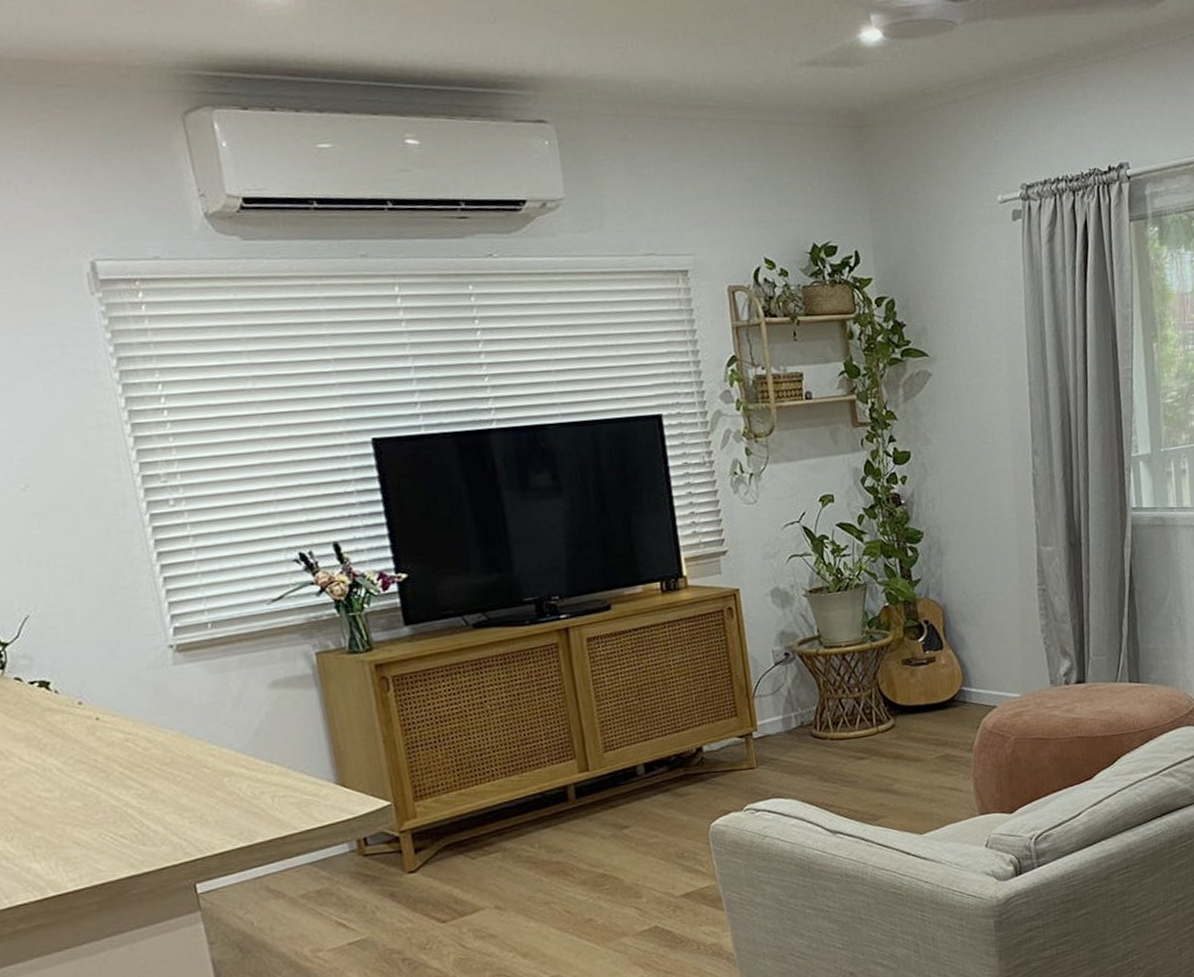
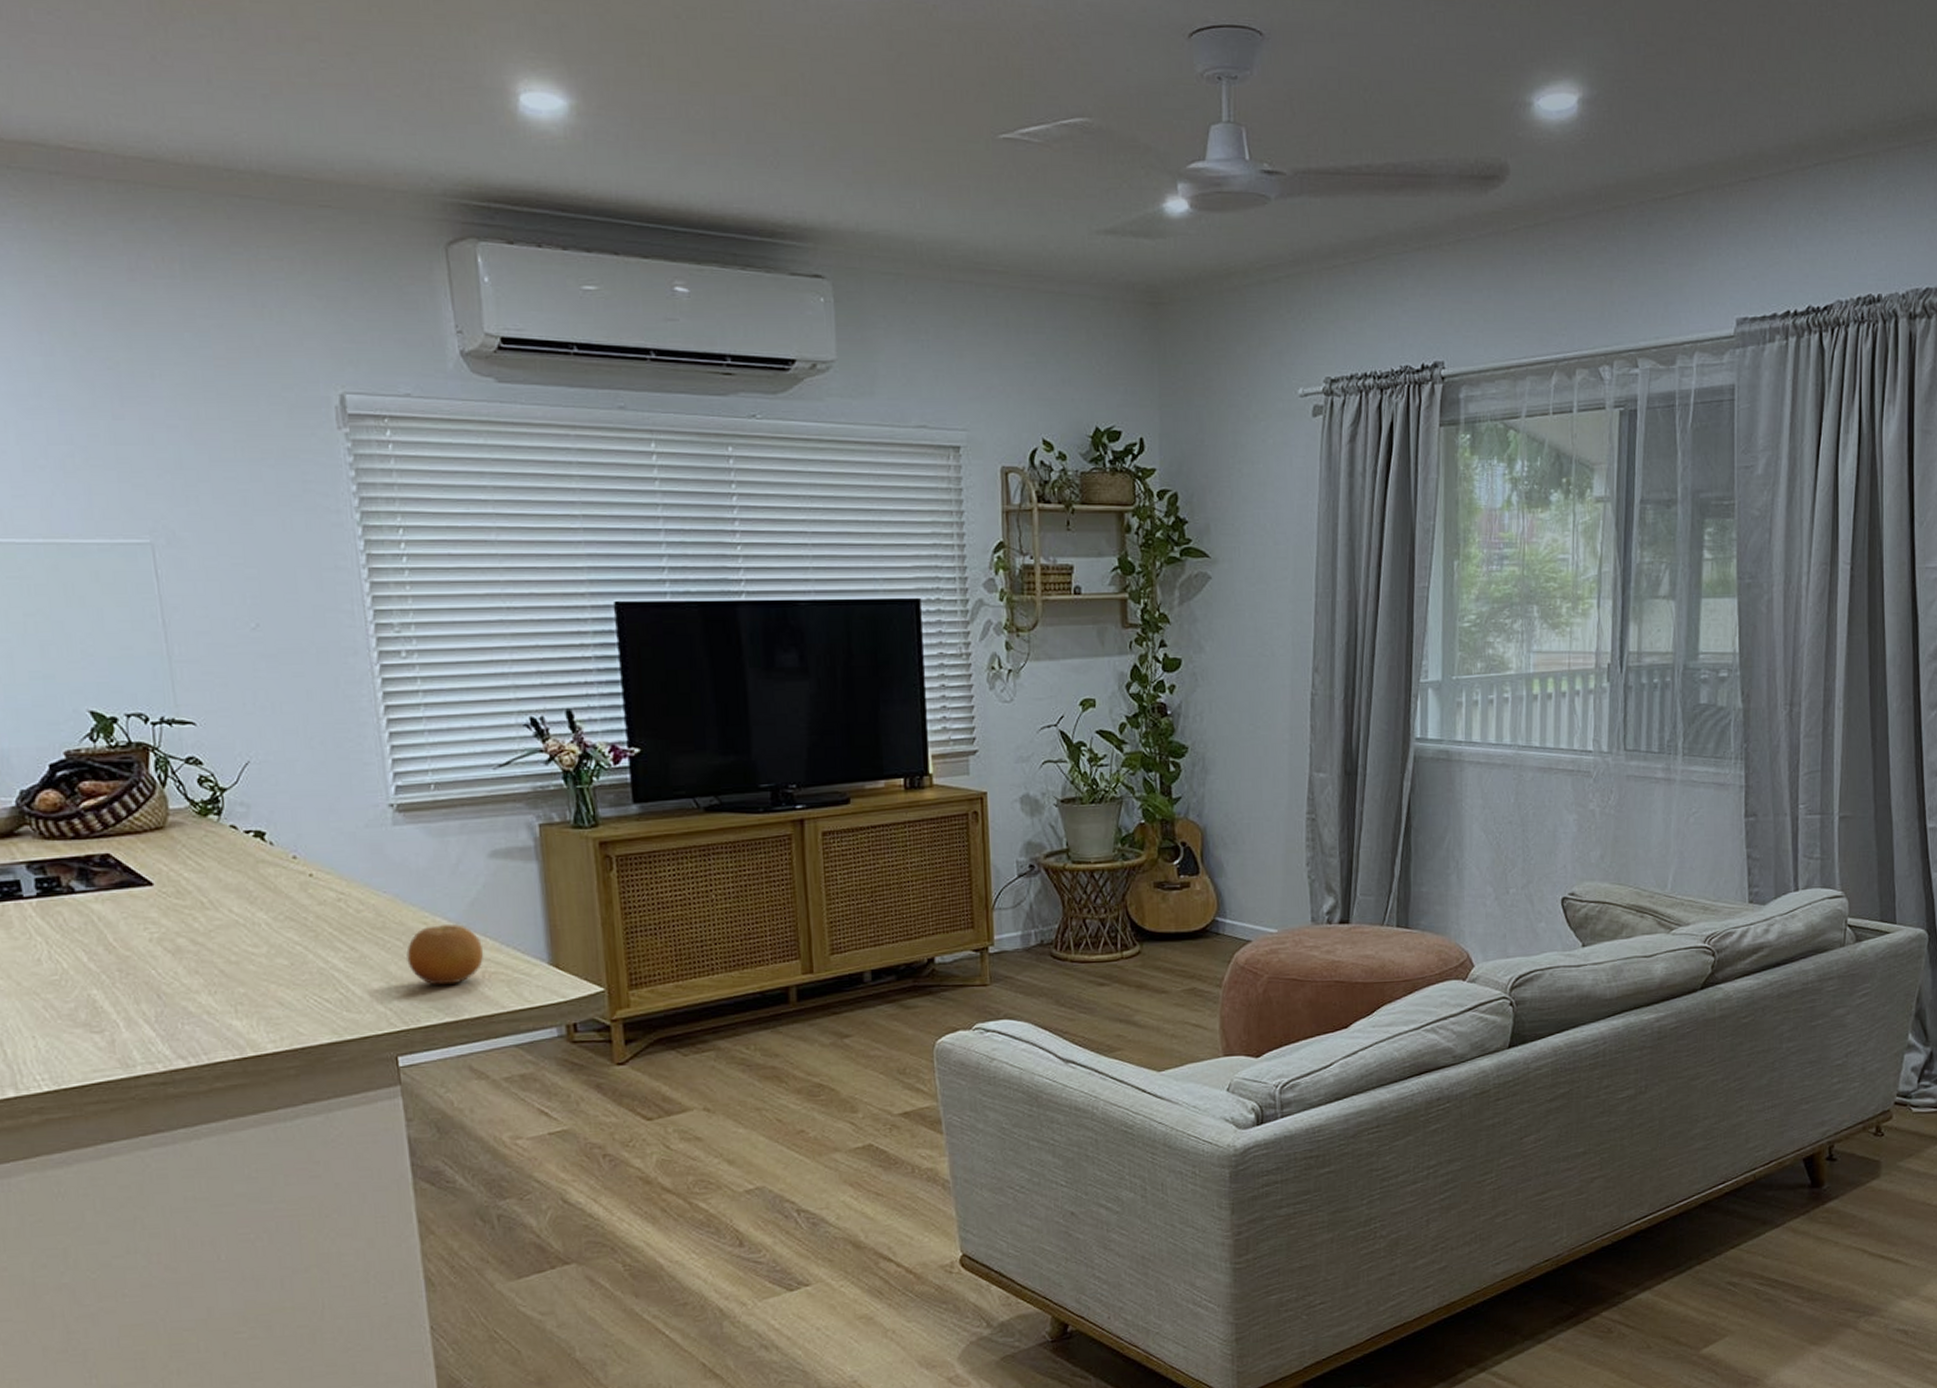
fruit: none [196,753,272,813] -> present [406,923,484,985]

